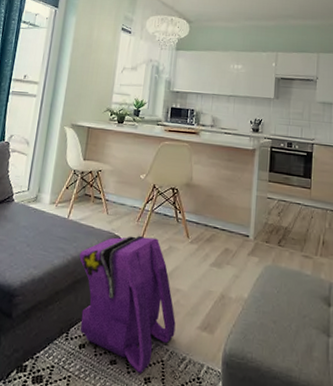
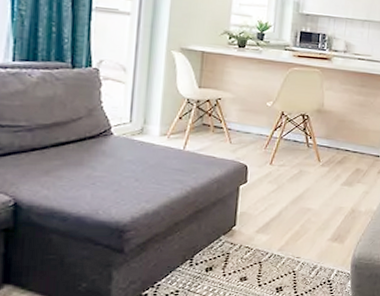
backpack: present [79,235,176,375] -> none [200,162,307,286]

